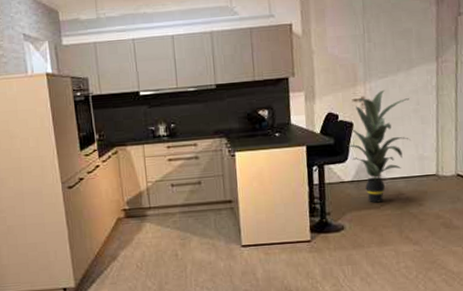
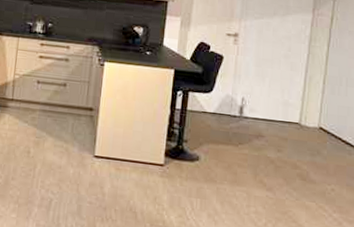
indoor plant: present [347,89,411,203] -> none [215,30,282,141]

